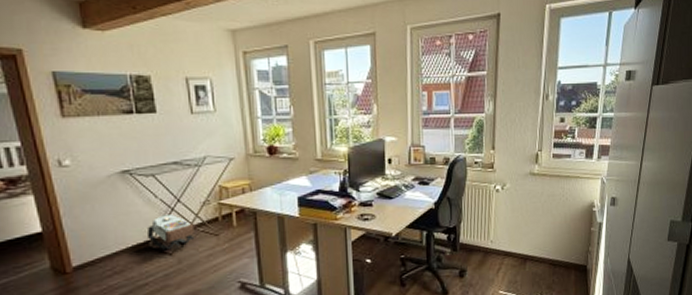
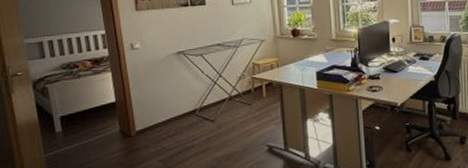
backpack: present [146,215,195,251] -> none [194,87,232,118]

